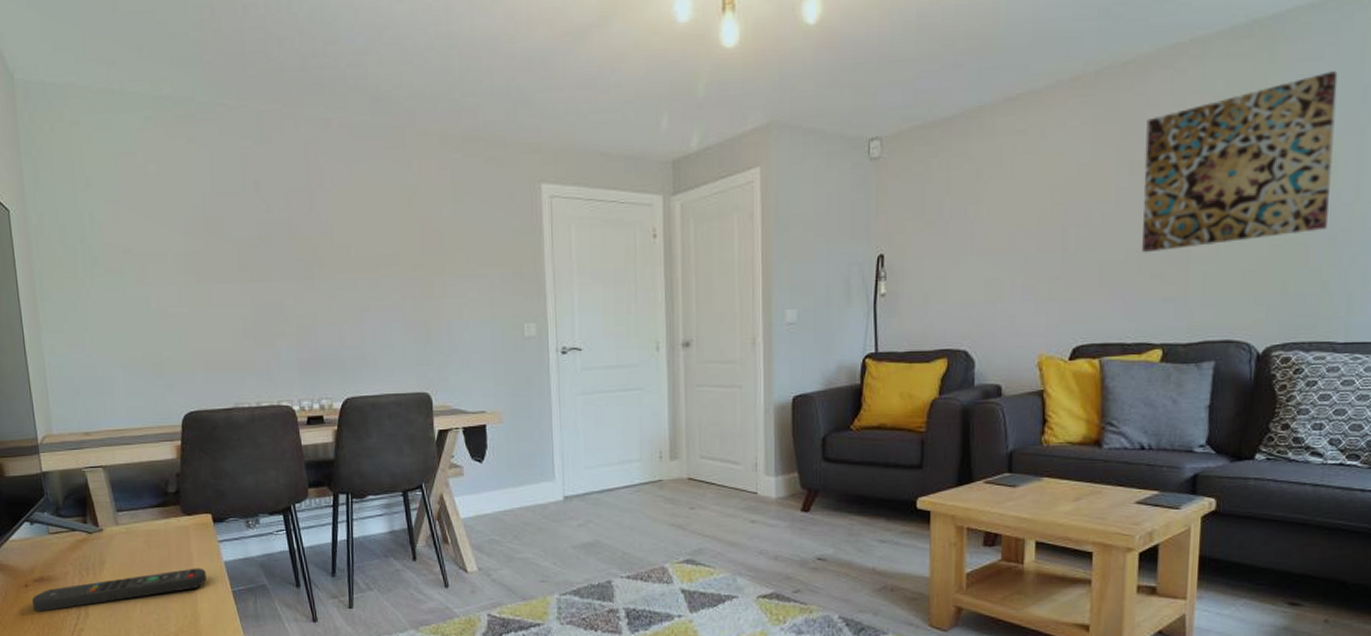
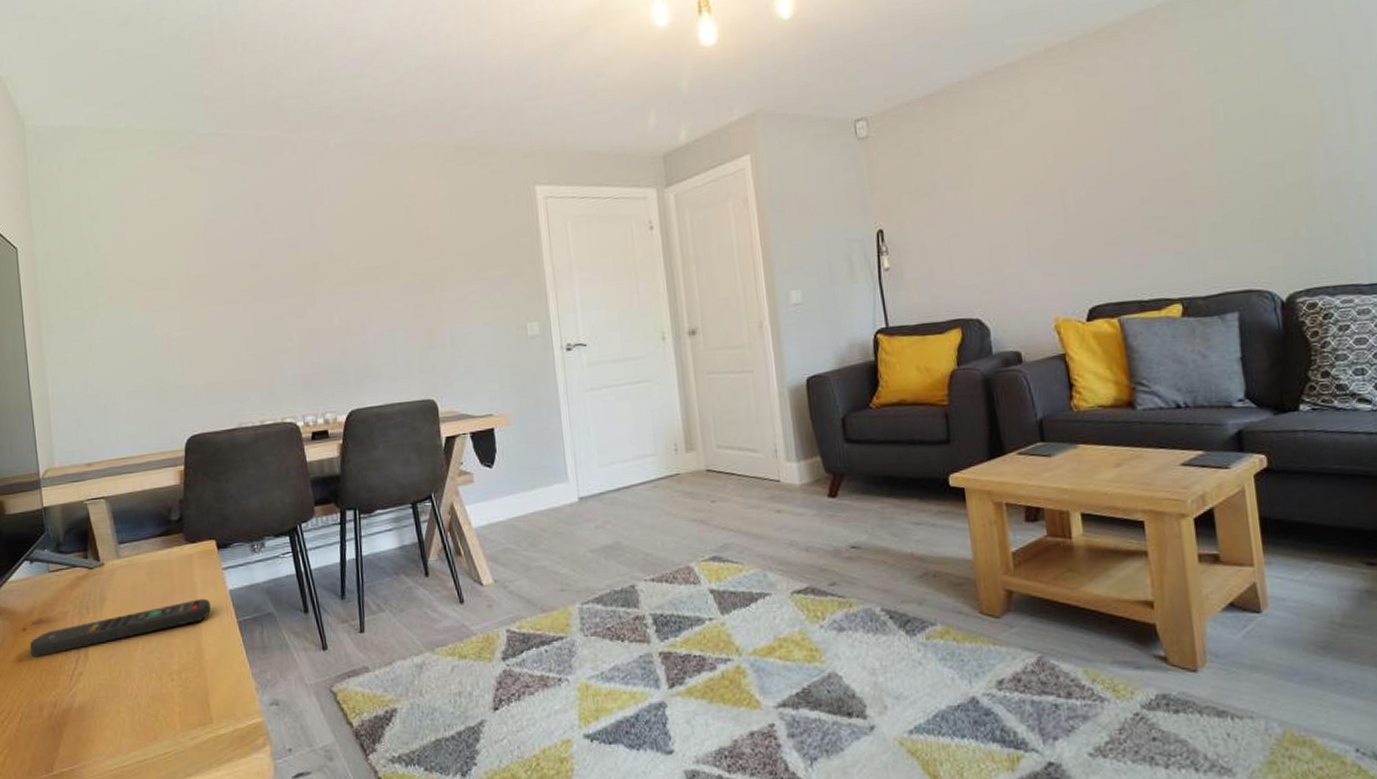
wall art: present [1142,71,1338,253] -> none [1127,23,1328,210]

